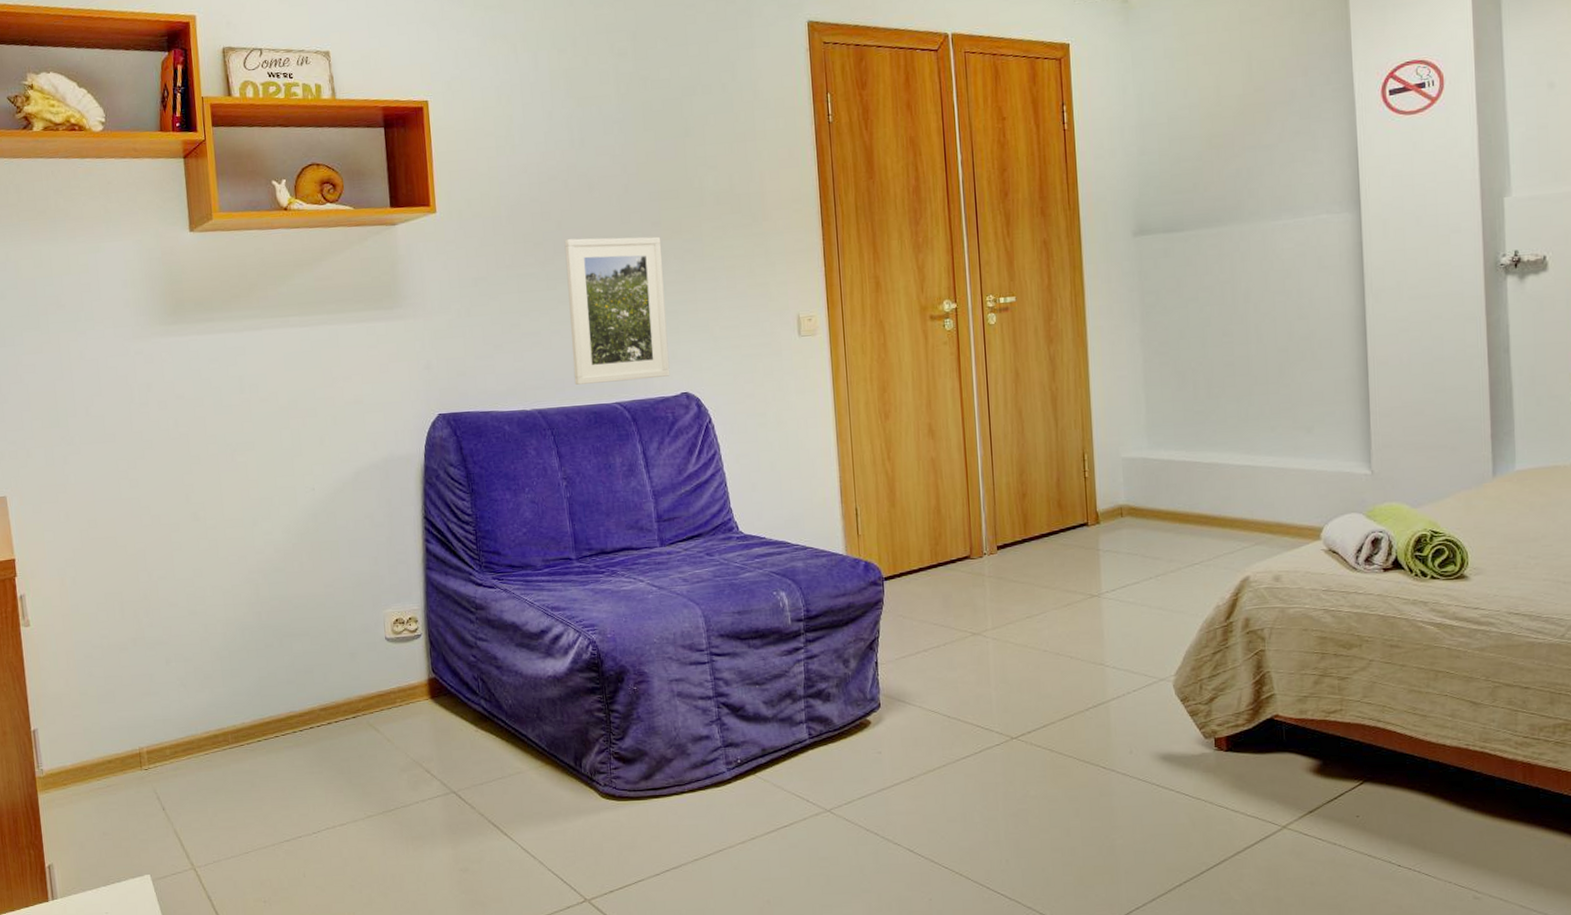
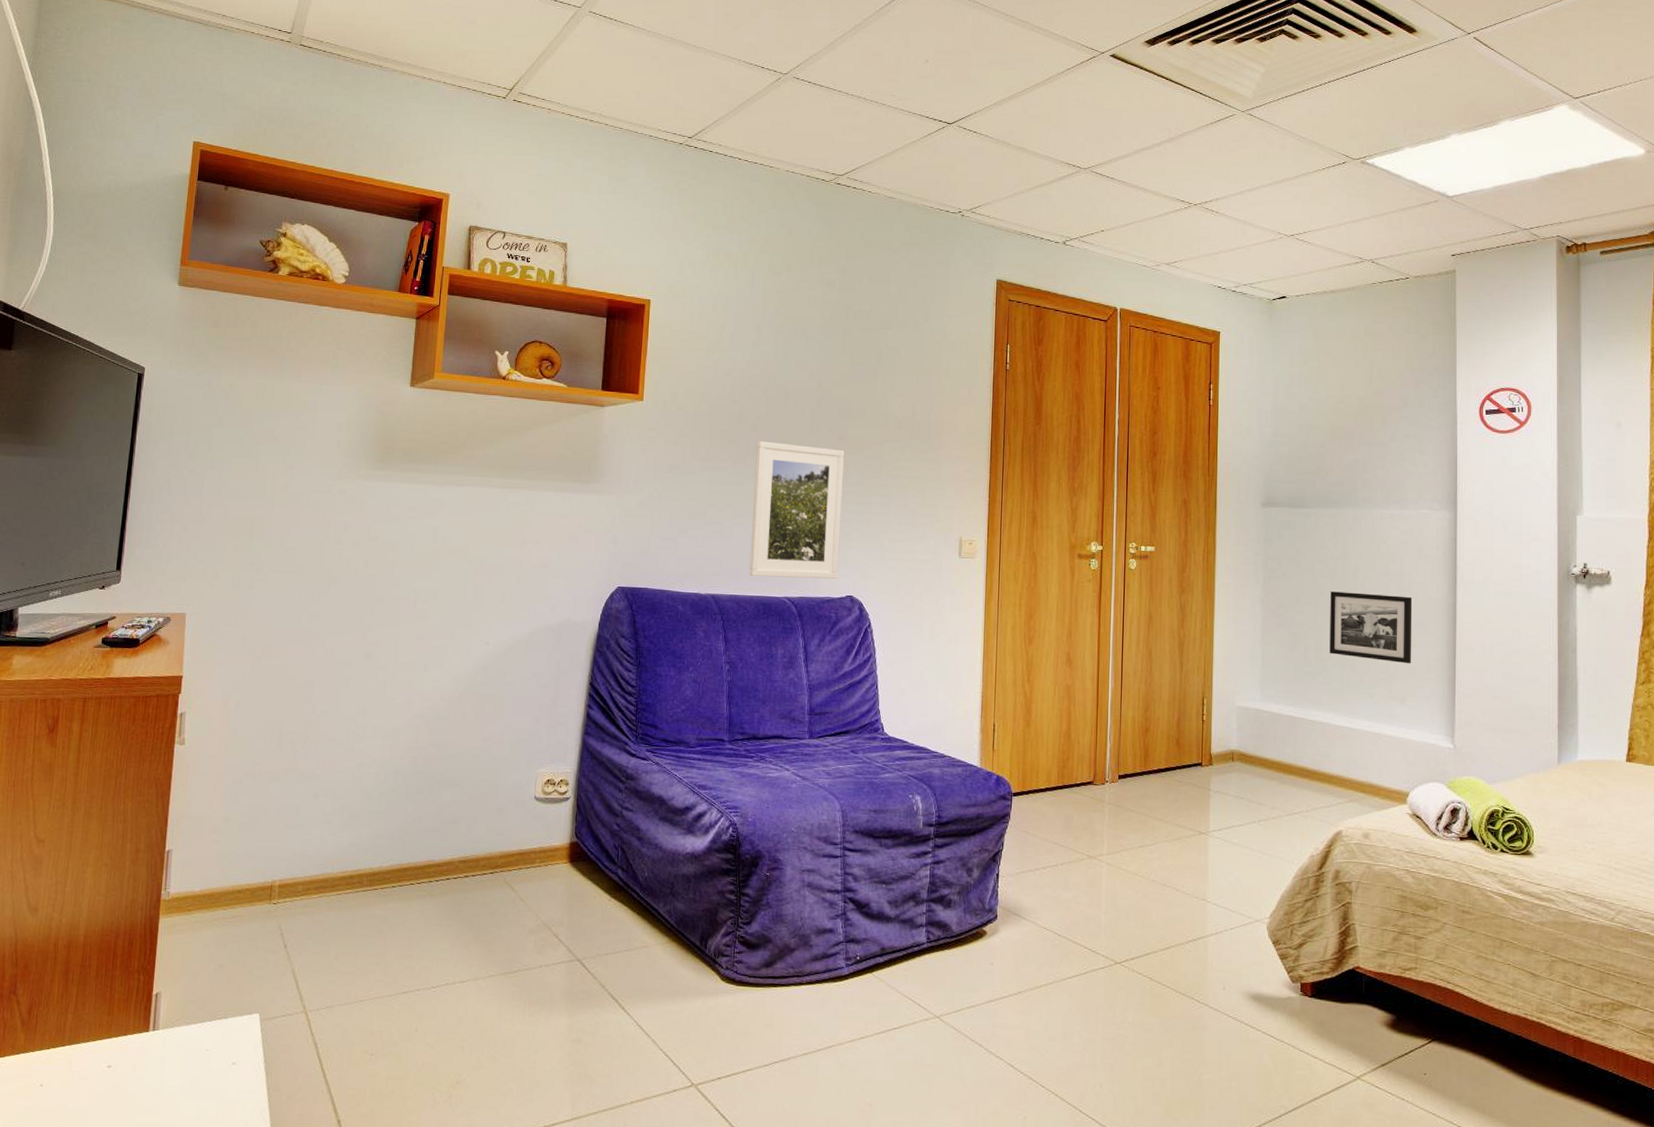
picture frame: none [1219,314,1318,389] -> present [1329,591,1413,664]

